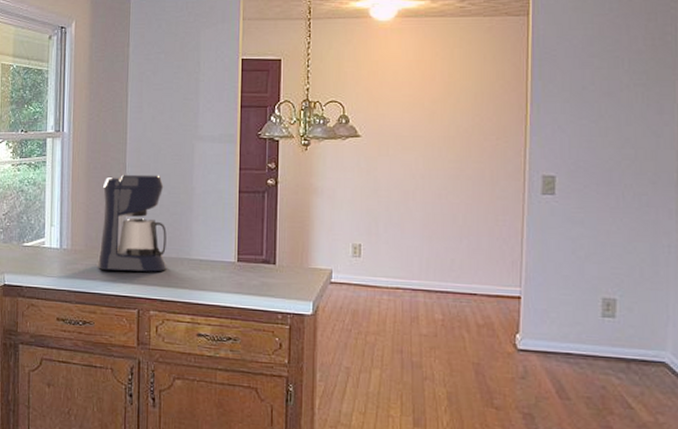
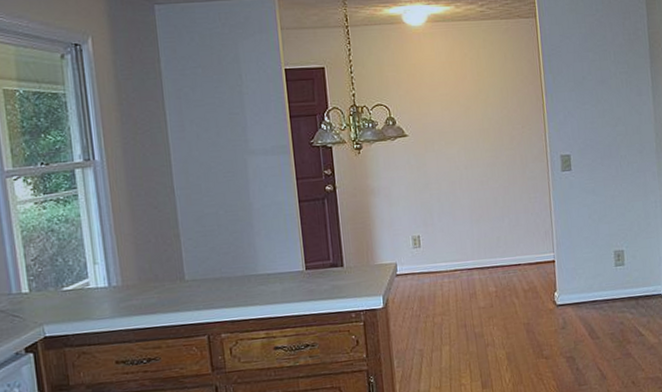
coffee maker: present [97,174,167,272] -> none [150,194,234,301]

